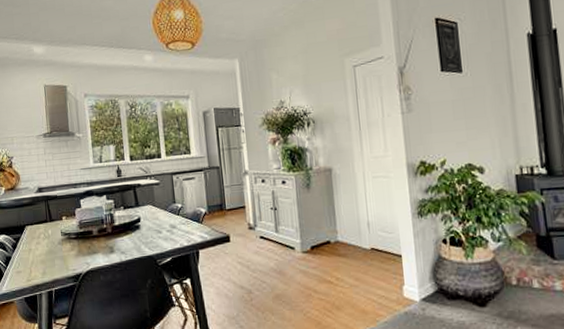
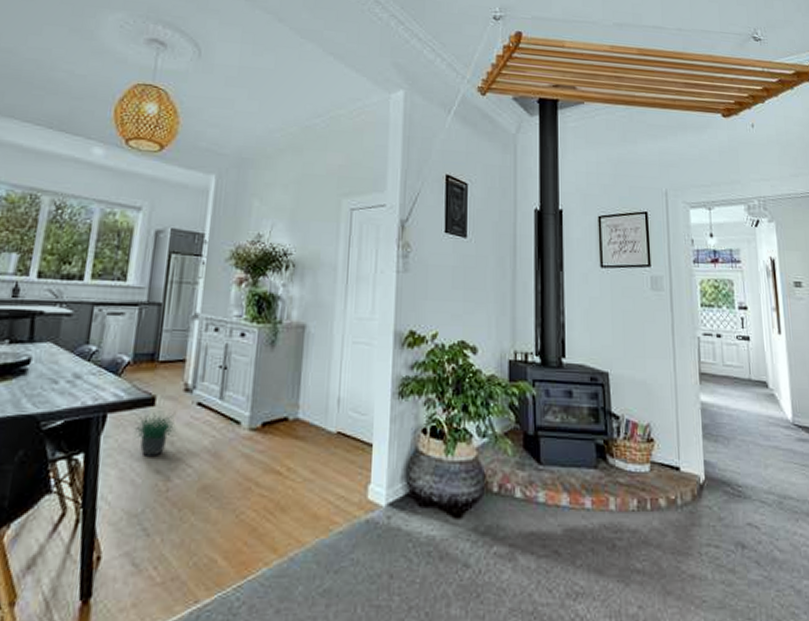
potted plant: none [219,245,250,277] -> present [133,410,177,456]

